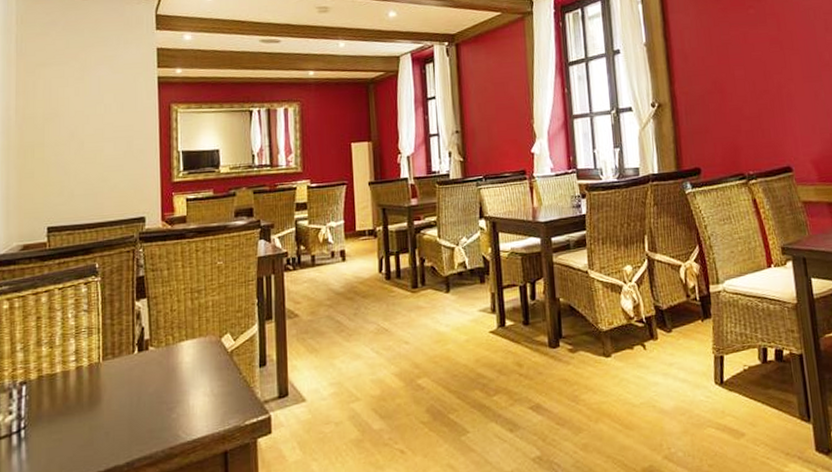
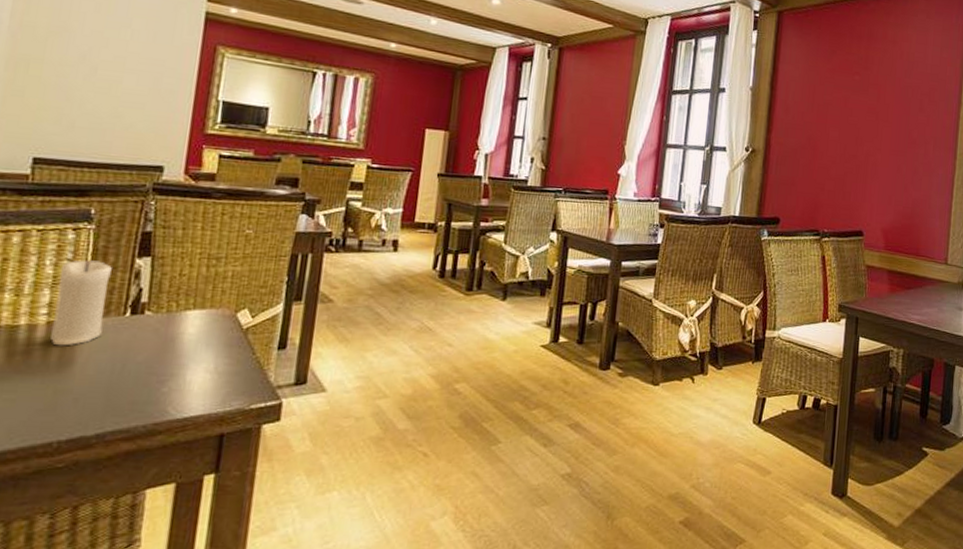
candle: none [80,308,118,388] -> present [51,260,112,346]

